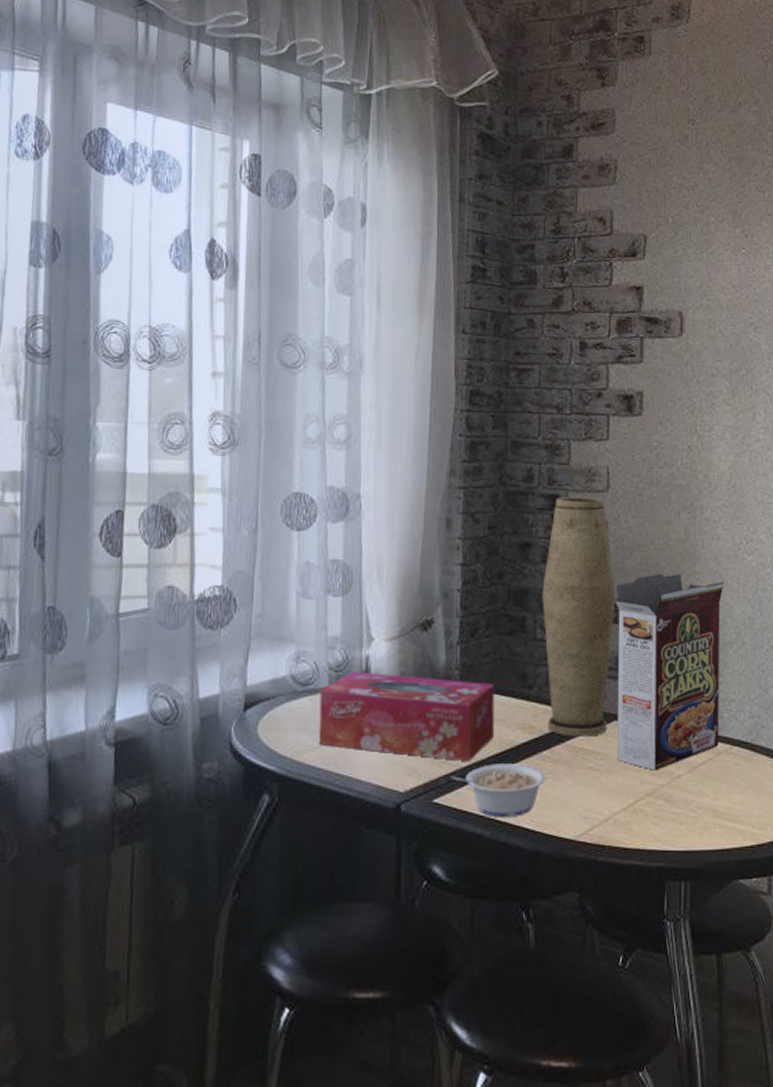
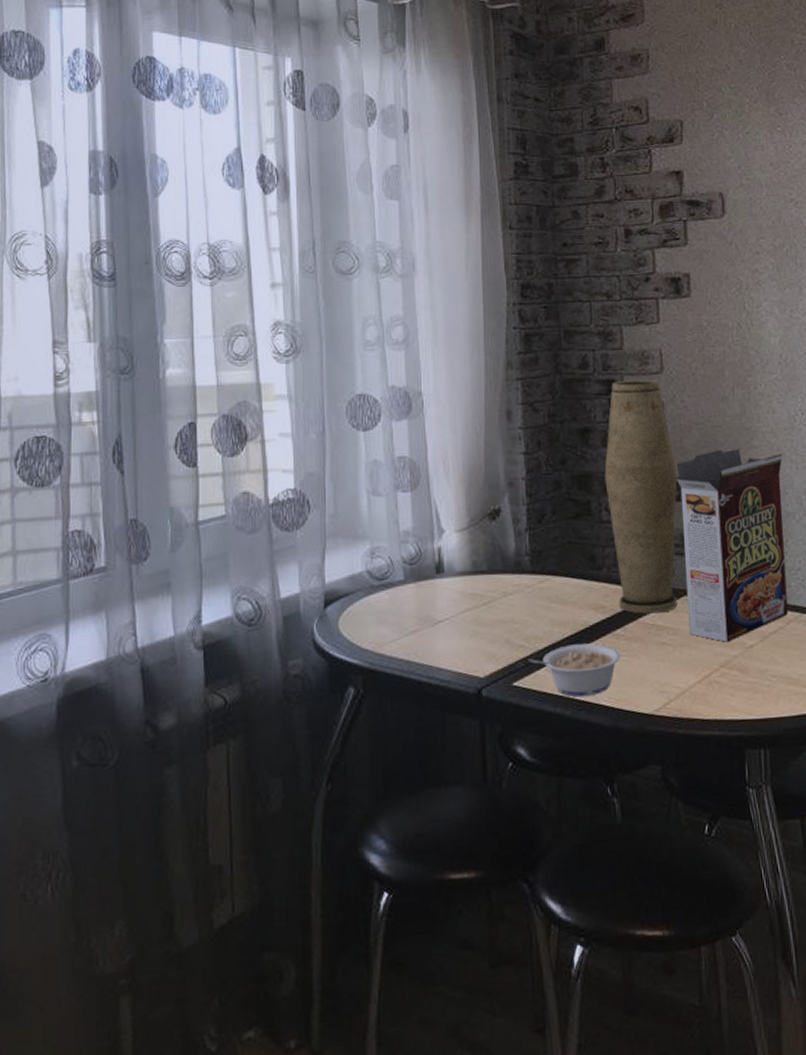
tissue box: present [318,671,495,762] -> none [396,563,567,645]

